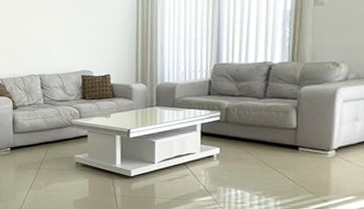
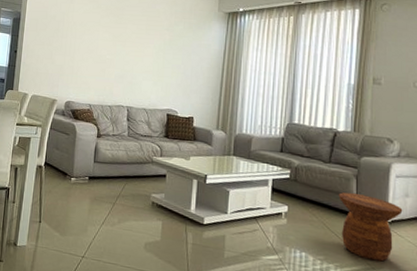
side table: none [276,125,352,189] -> present [338,192,403,262]

